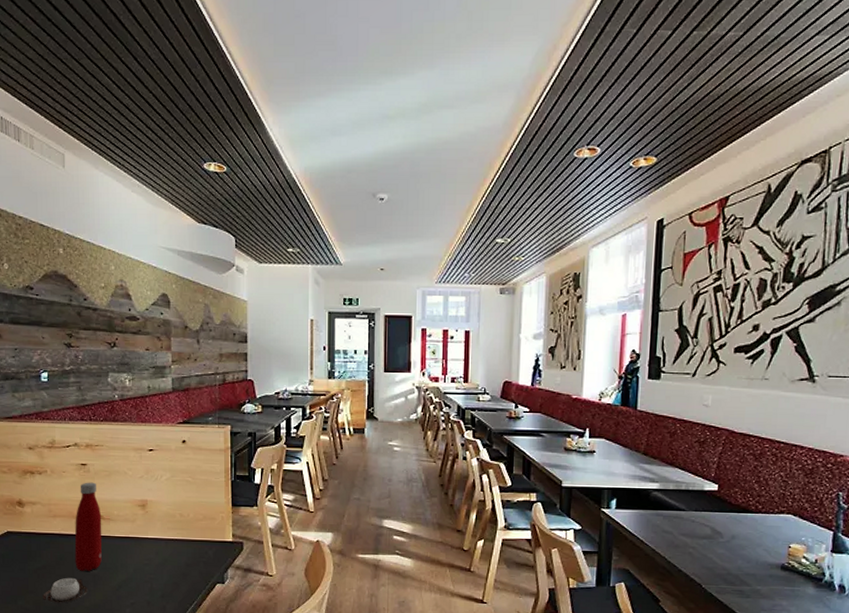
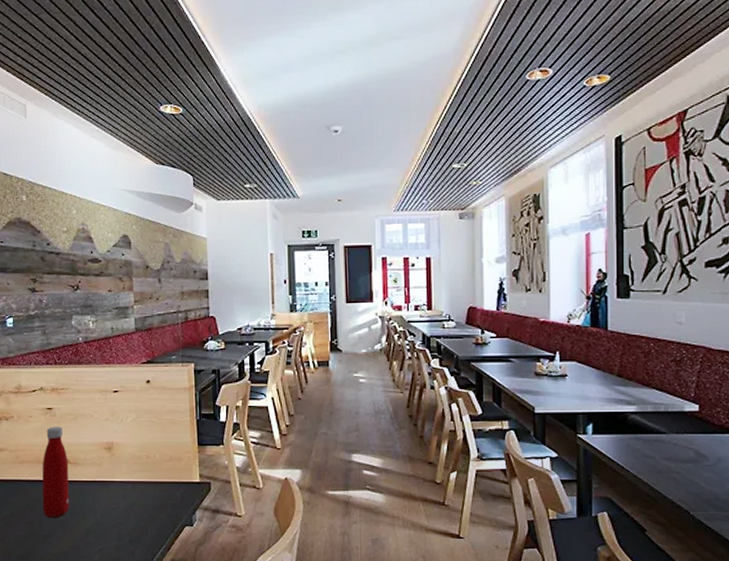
cup: present [43,577,89,603] -> none [11,524,57,551]

